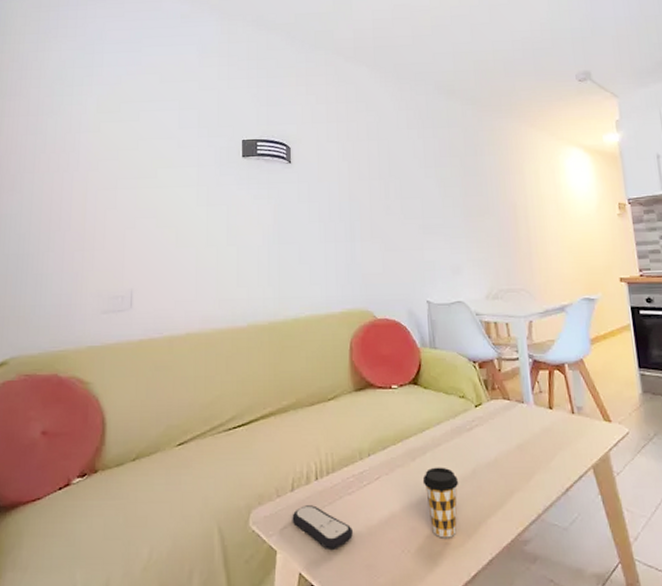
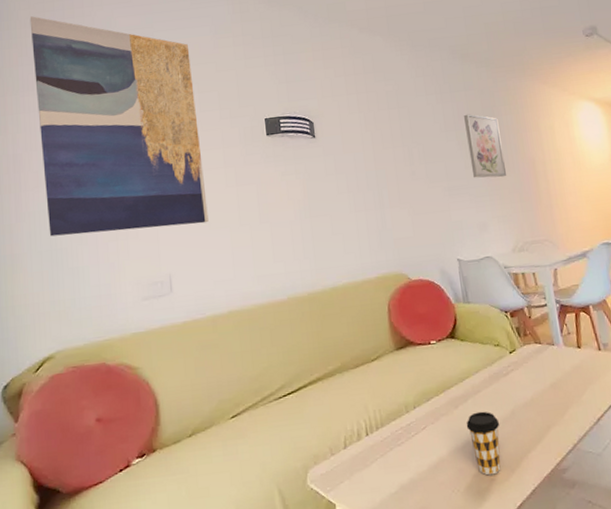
wall art: none [18,24,176,241] -> present [29,16,209,237]
remote control: present [292,505,353,549] -> none [347,459,406,498]
wall art: none [445,151,486,220] -> present [464,114,507,178]

